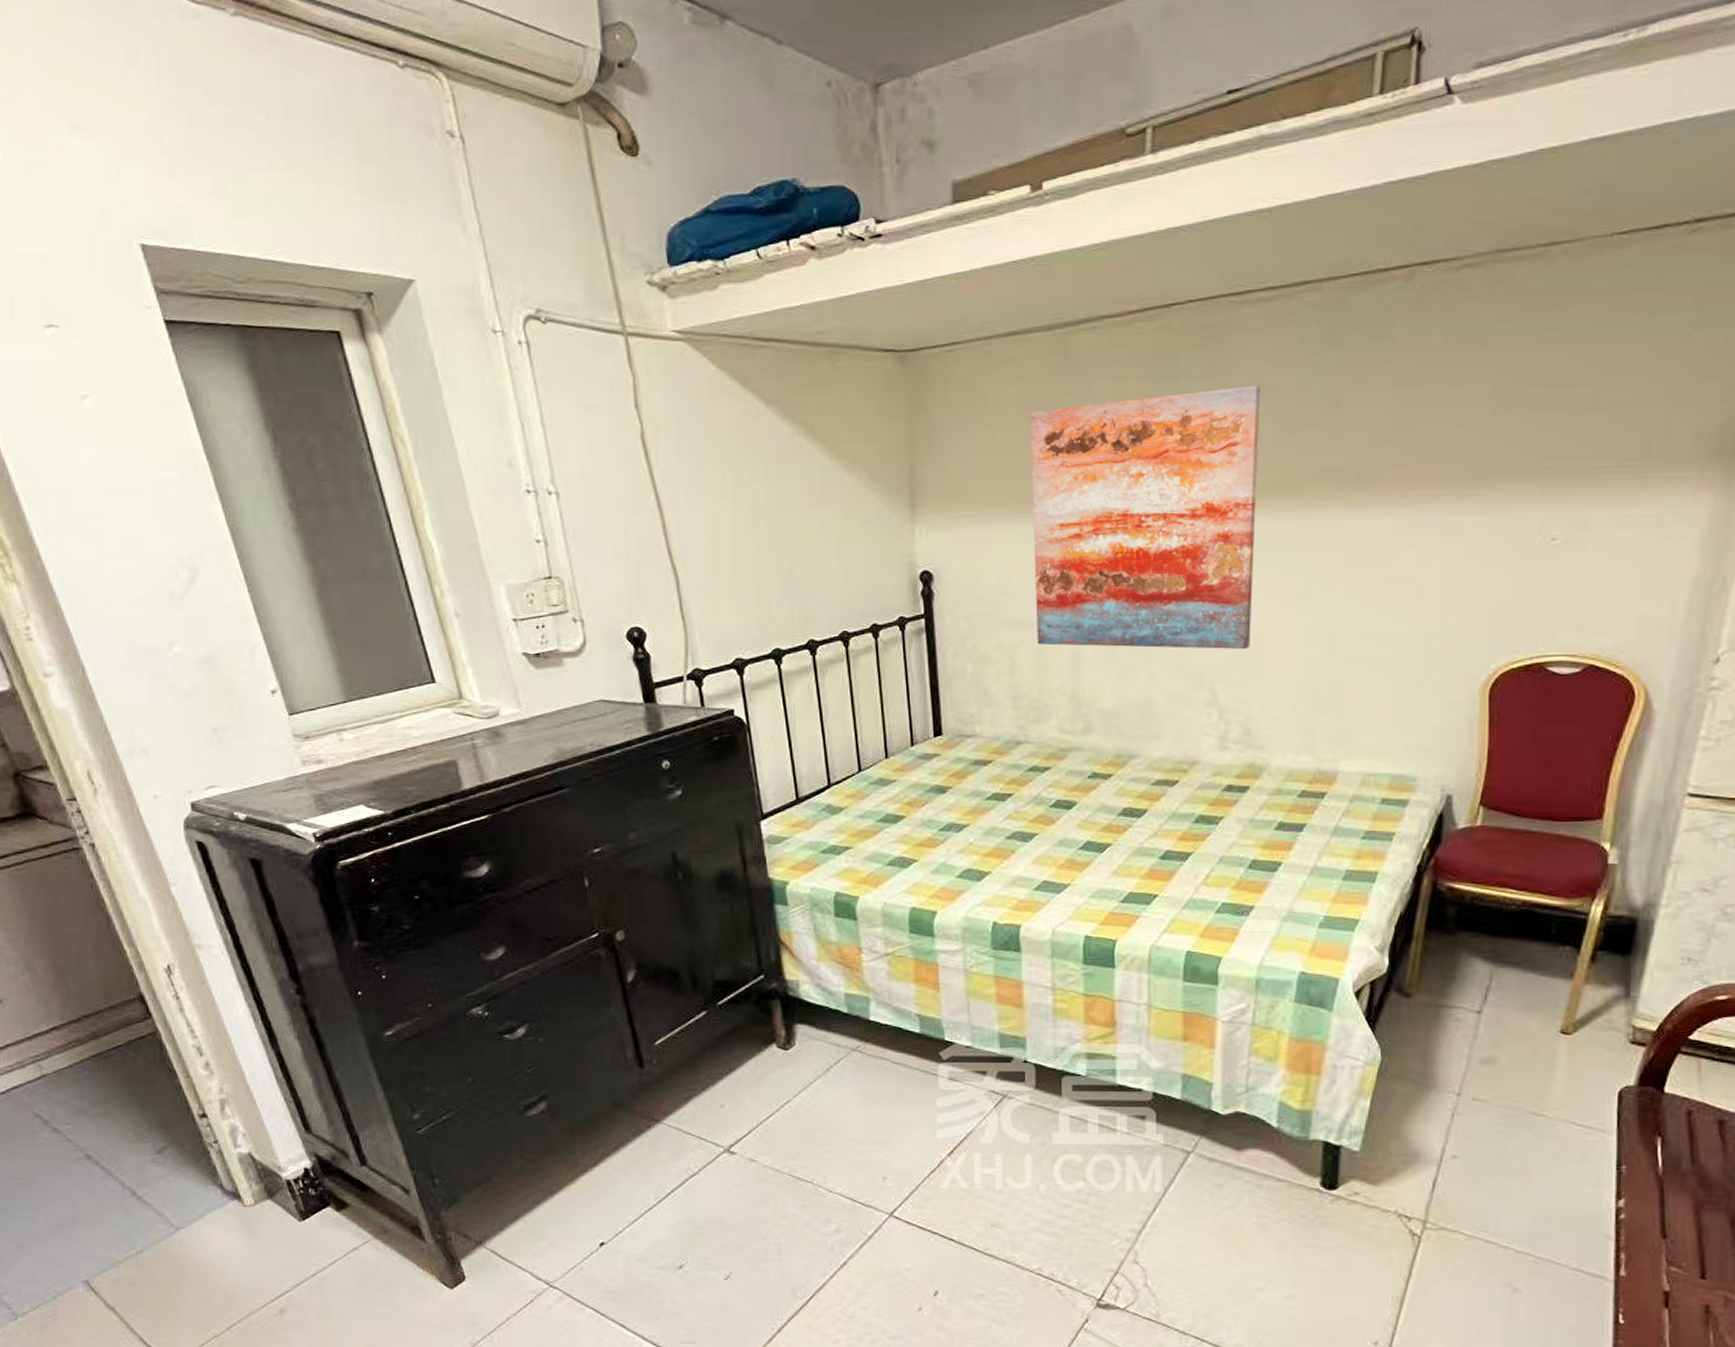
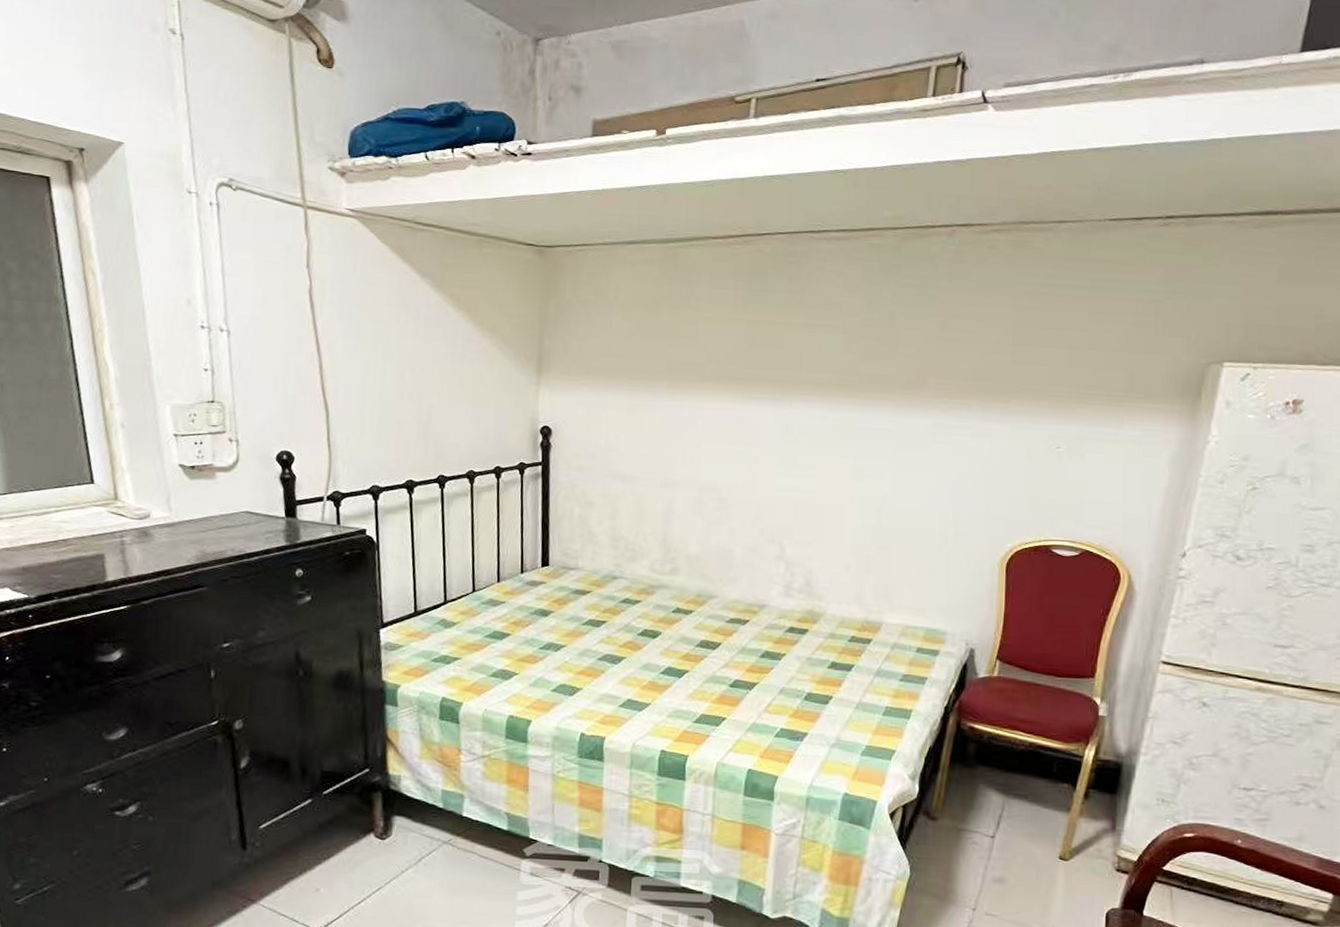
wall art: present [1030,385,1261,649] -> none [636,303,832,514]

